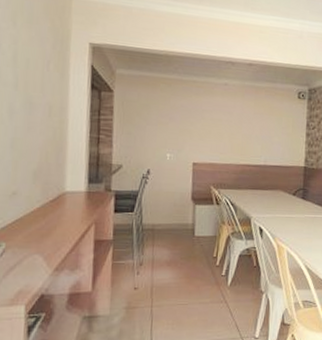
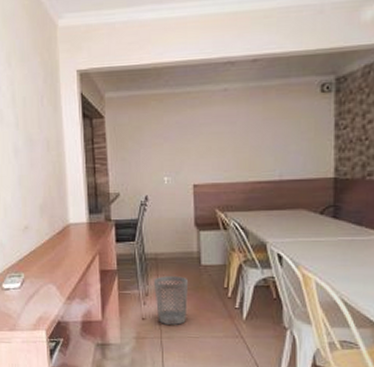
wastebasket: none [149,246,181,293] -> present [154,276,187,325]

